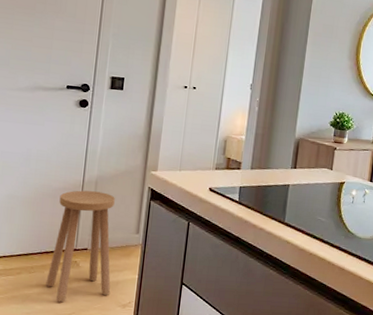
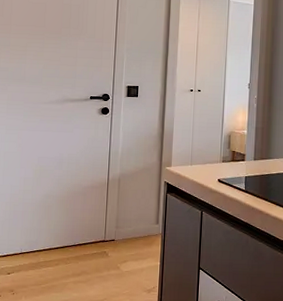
stool: present [46,190,115,303] -> none [80,187,137,290]

